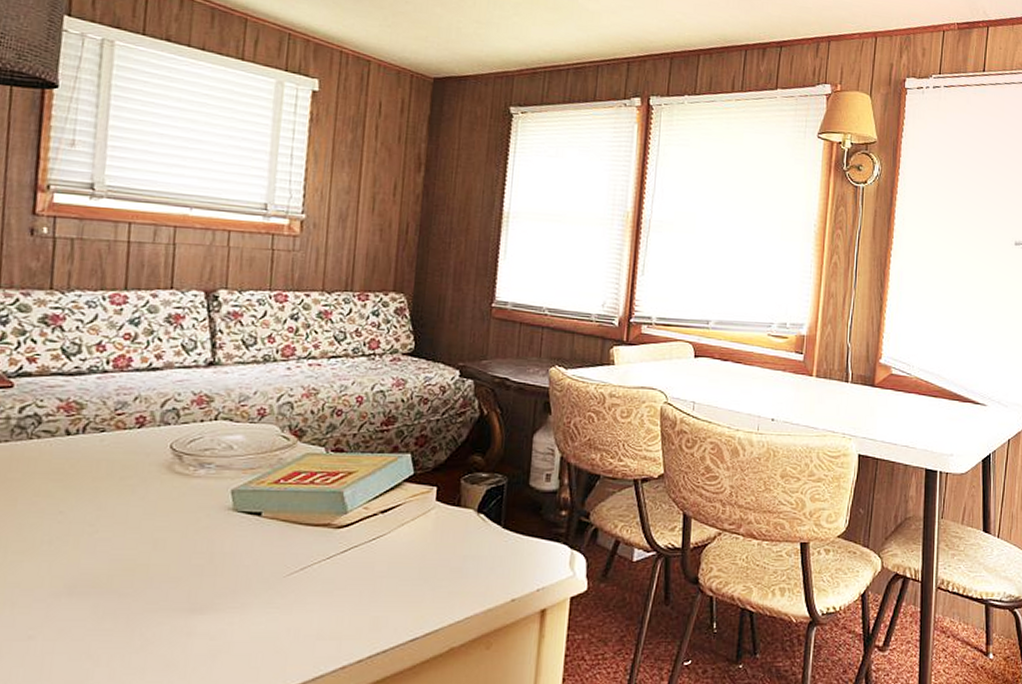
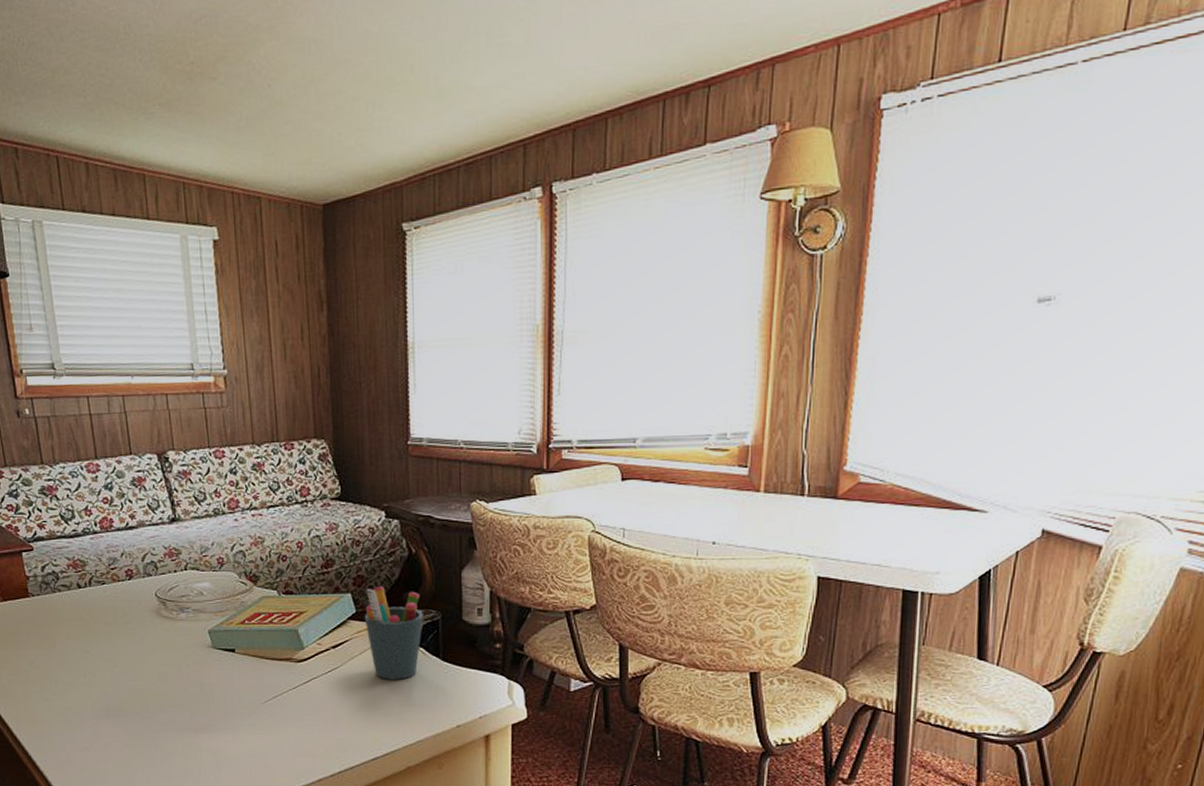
pen holder: none [422,447,488,549] -> present [364,586,423,680]

